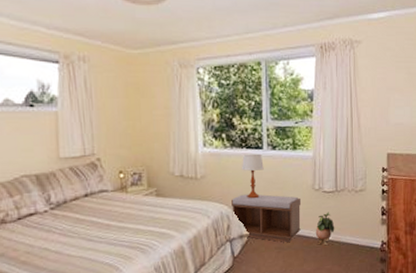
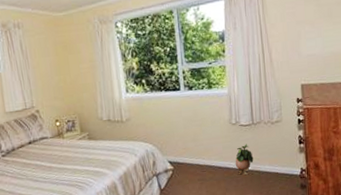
bench: present [231,194,301,243] -> none [155,131,221,175]
table lamp: present [241,153,264,199] -> none [161,95,183,137]

